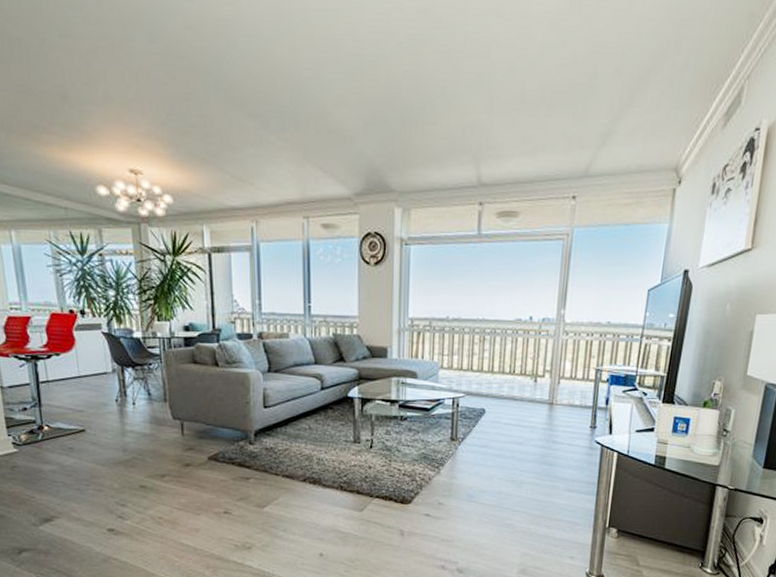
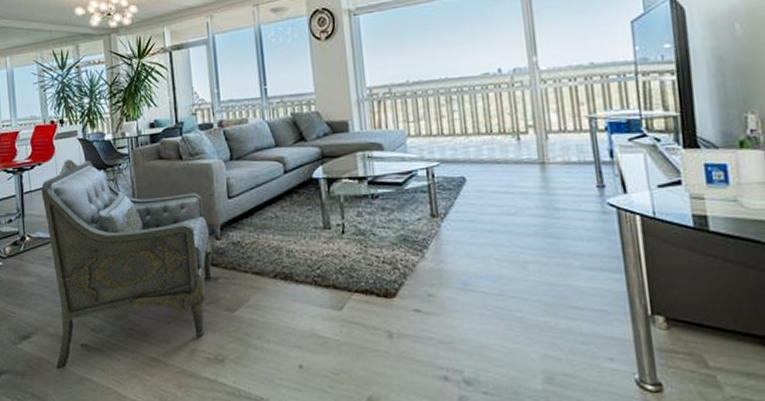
armchair: none [60,353,246,550] -> present [41,159,213,370]

